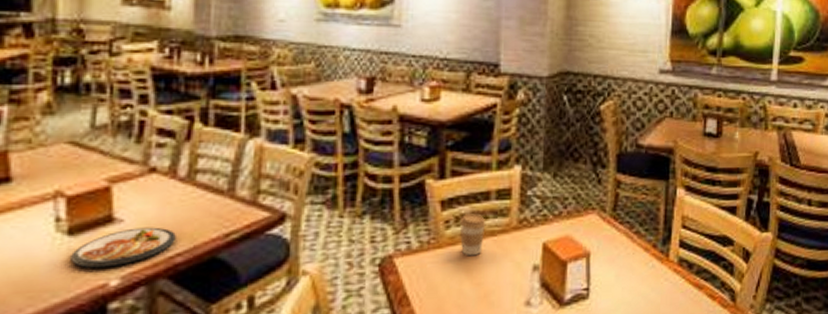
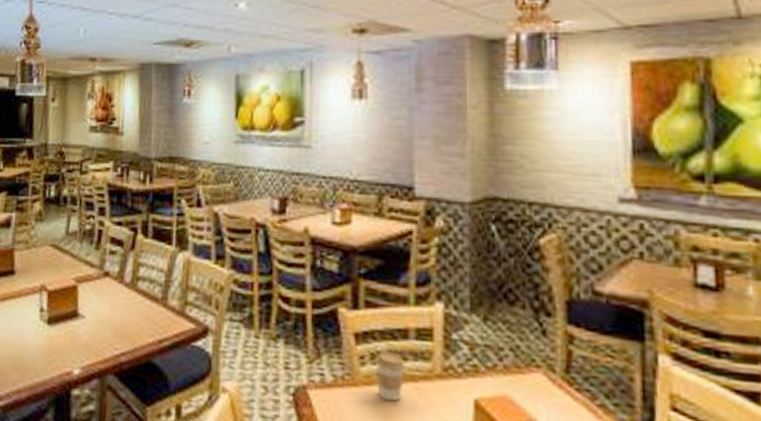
dish: present [70,227,176,269] -> none [48,324,122,358]

